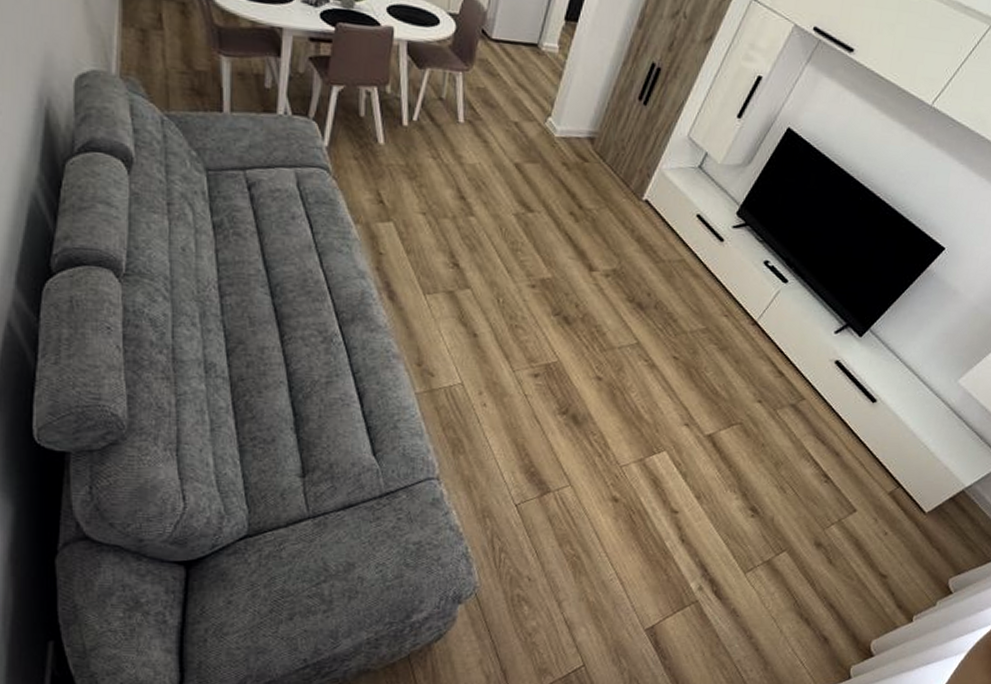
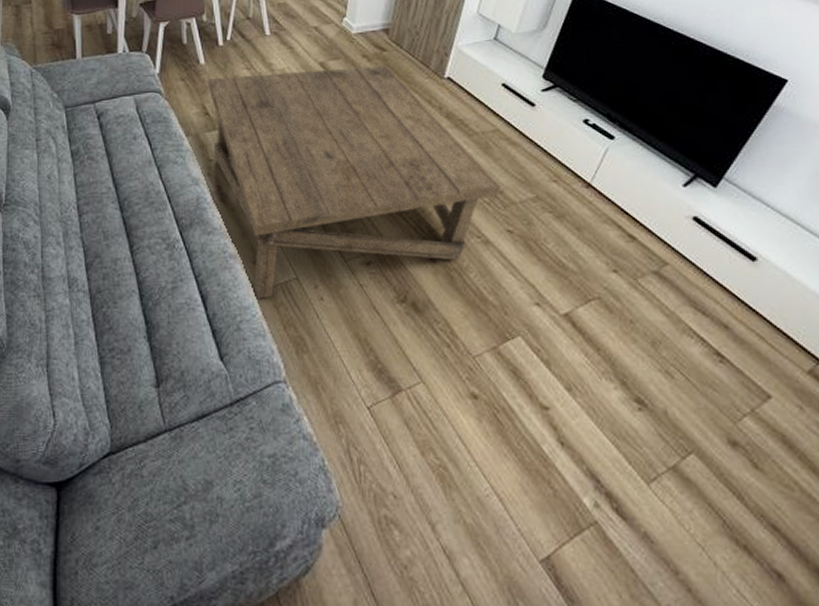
coffee table: none [386,162,676,401] -> present [208,65,501,299]

